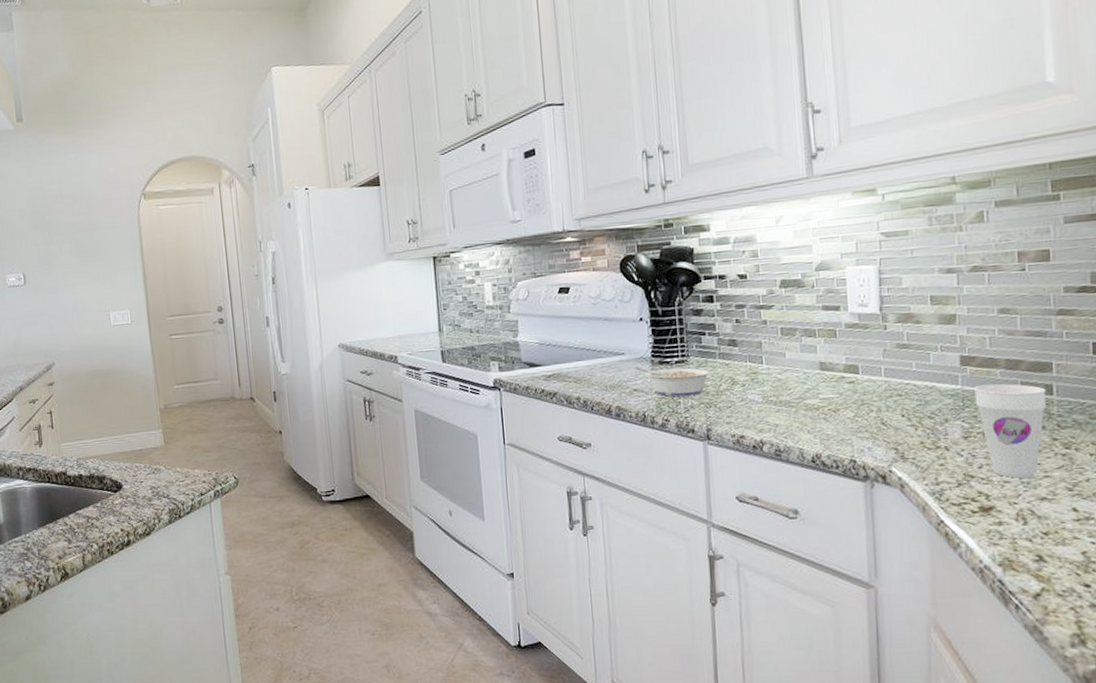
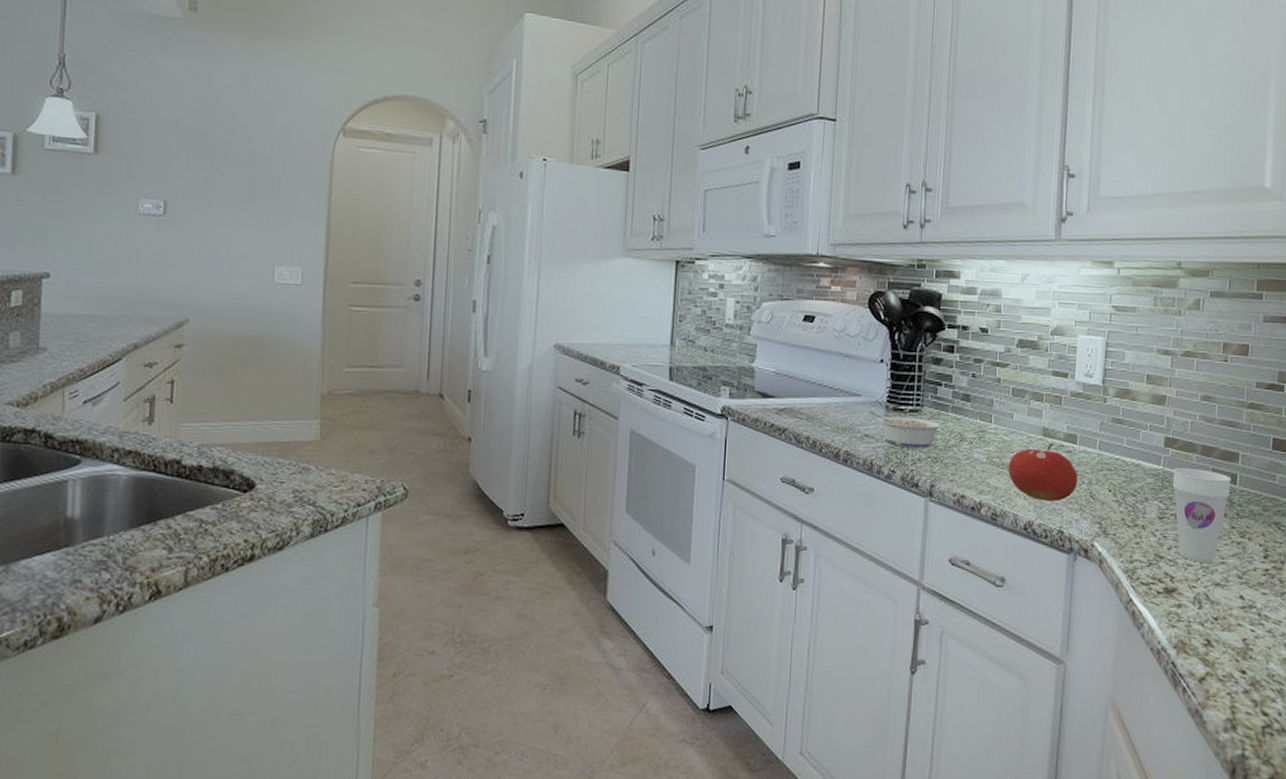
fruit: none [786,375,865,433] -> present [1008,442,1078,502]

